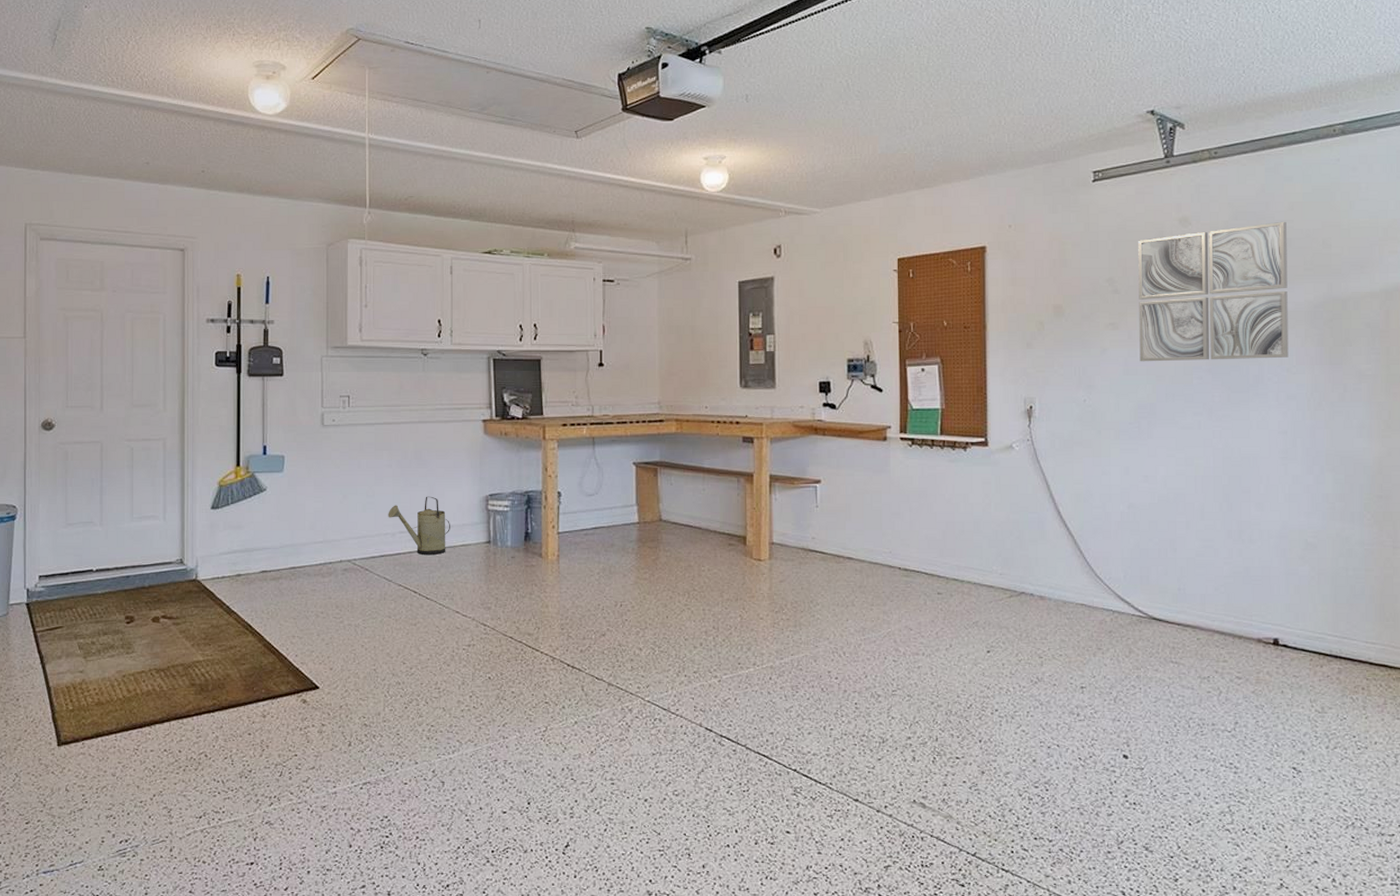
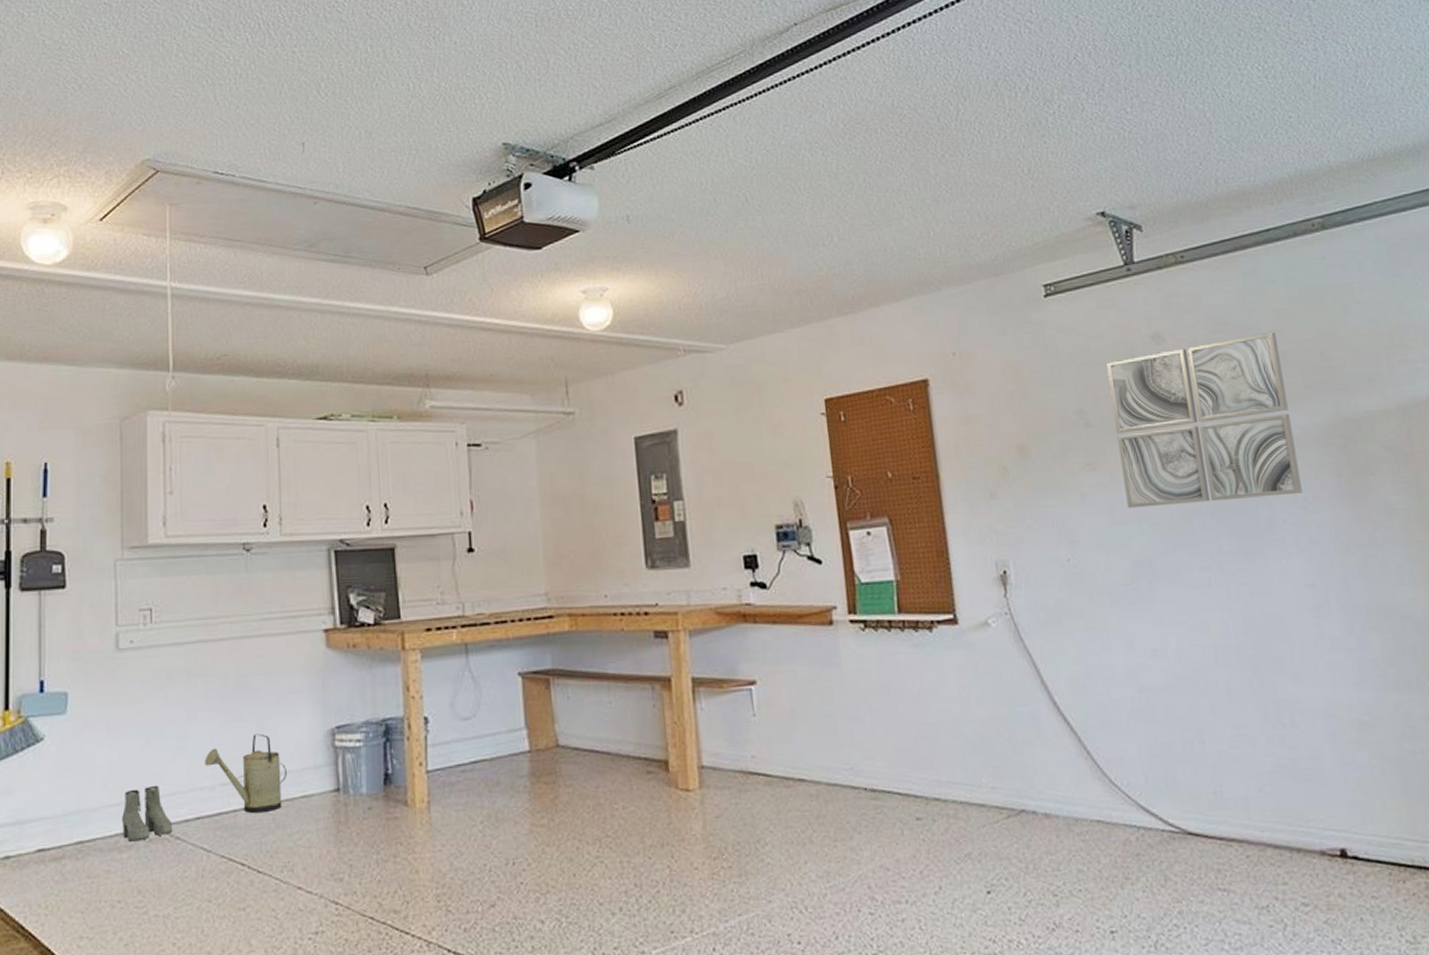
boots: none [324,530,363,570] -> present [121,786,173,842]

